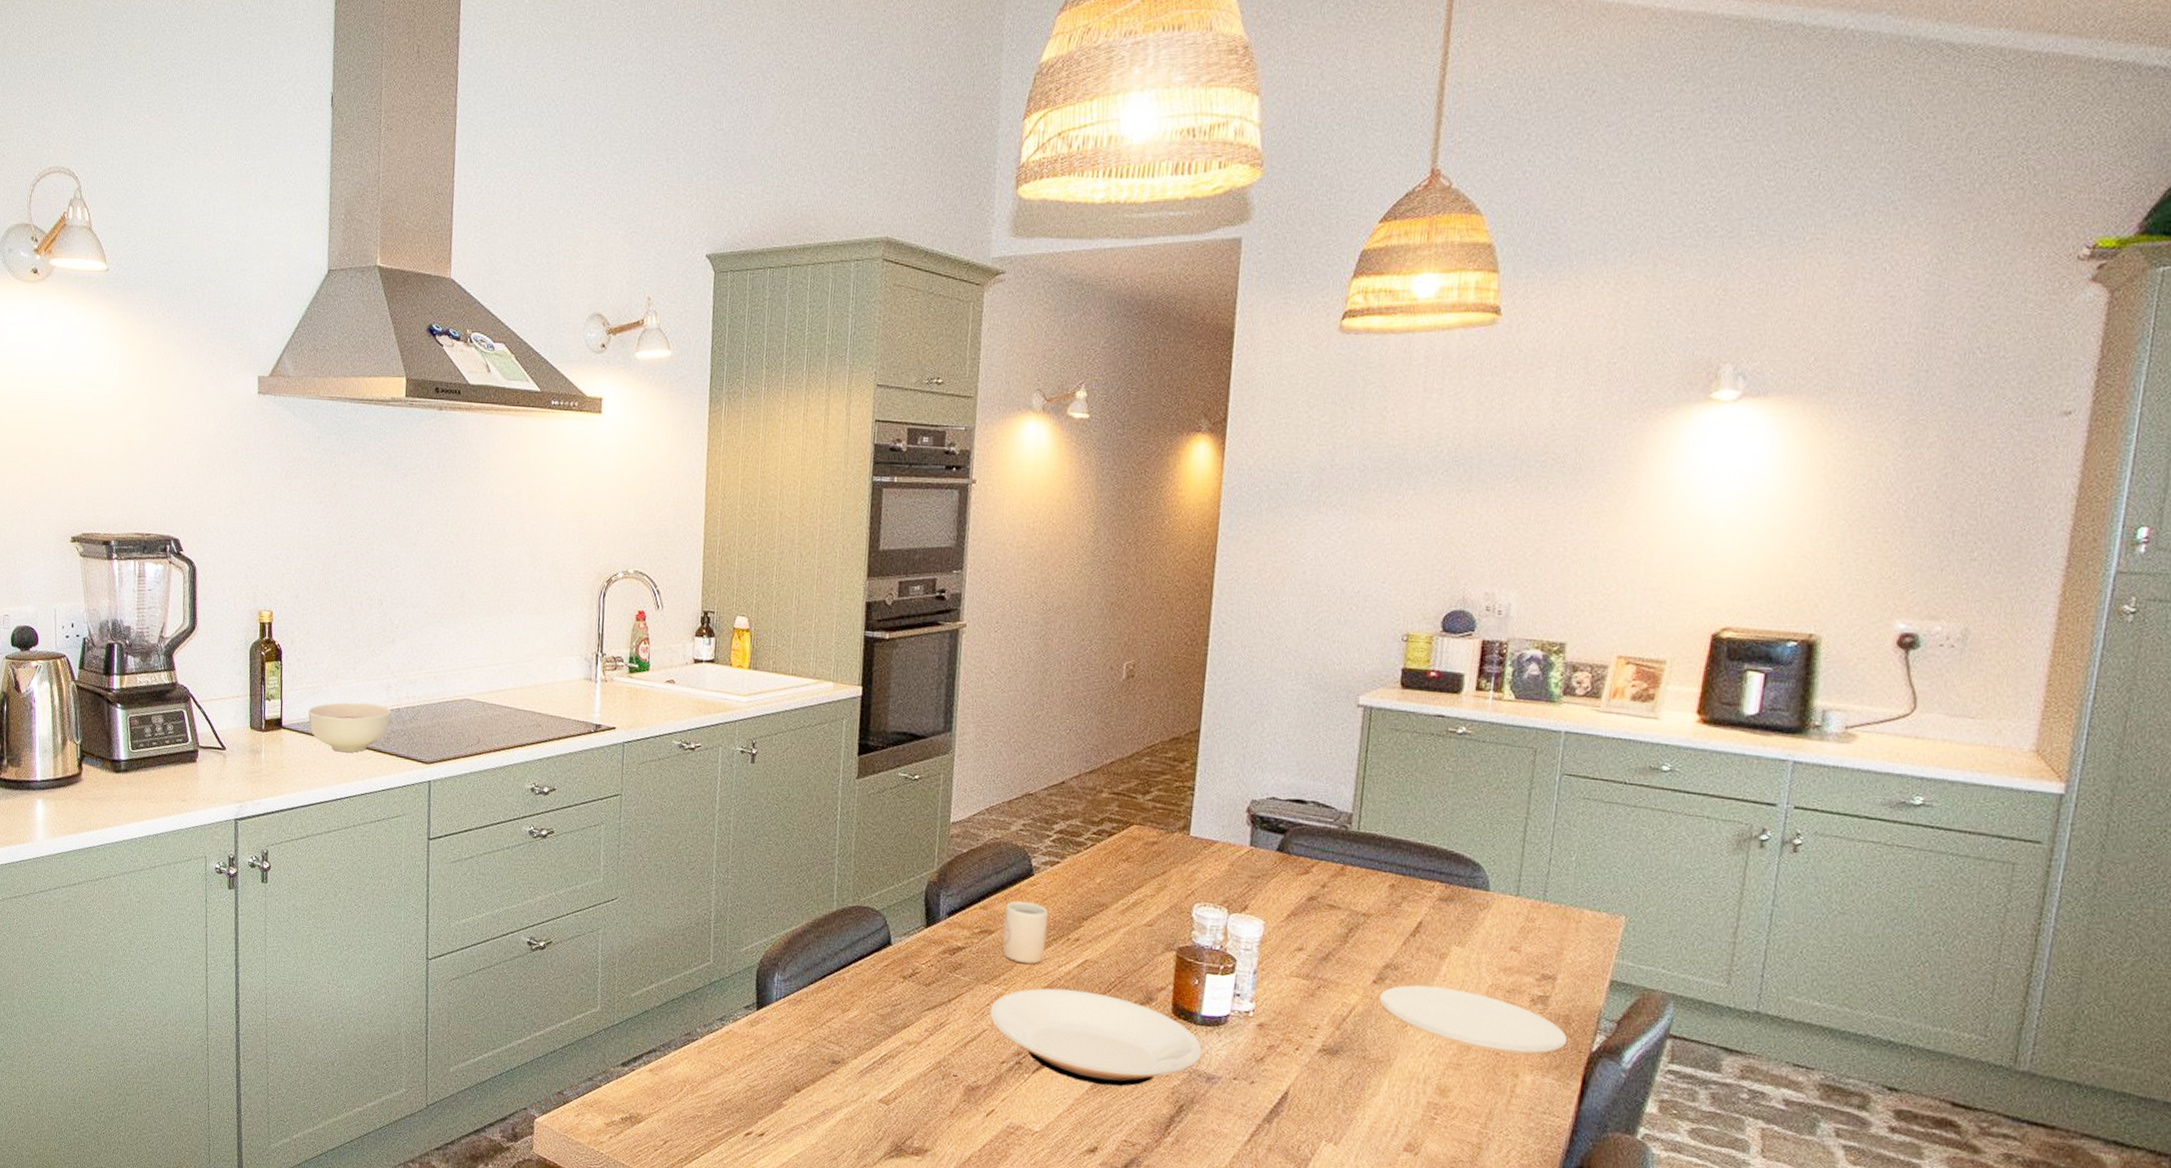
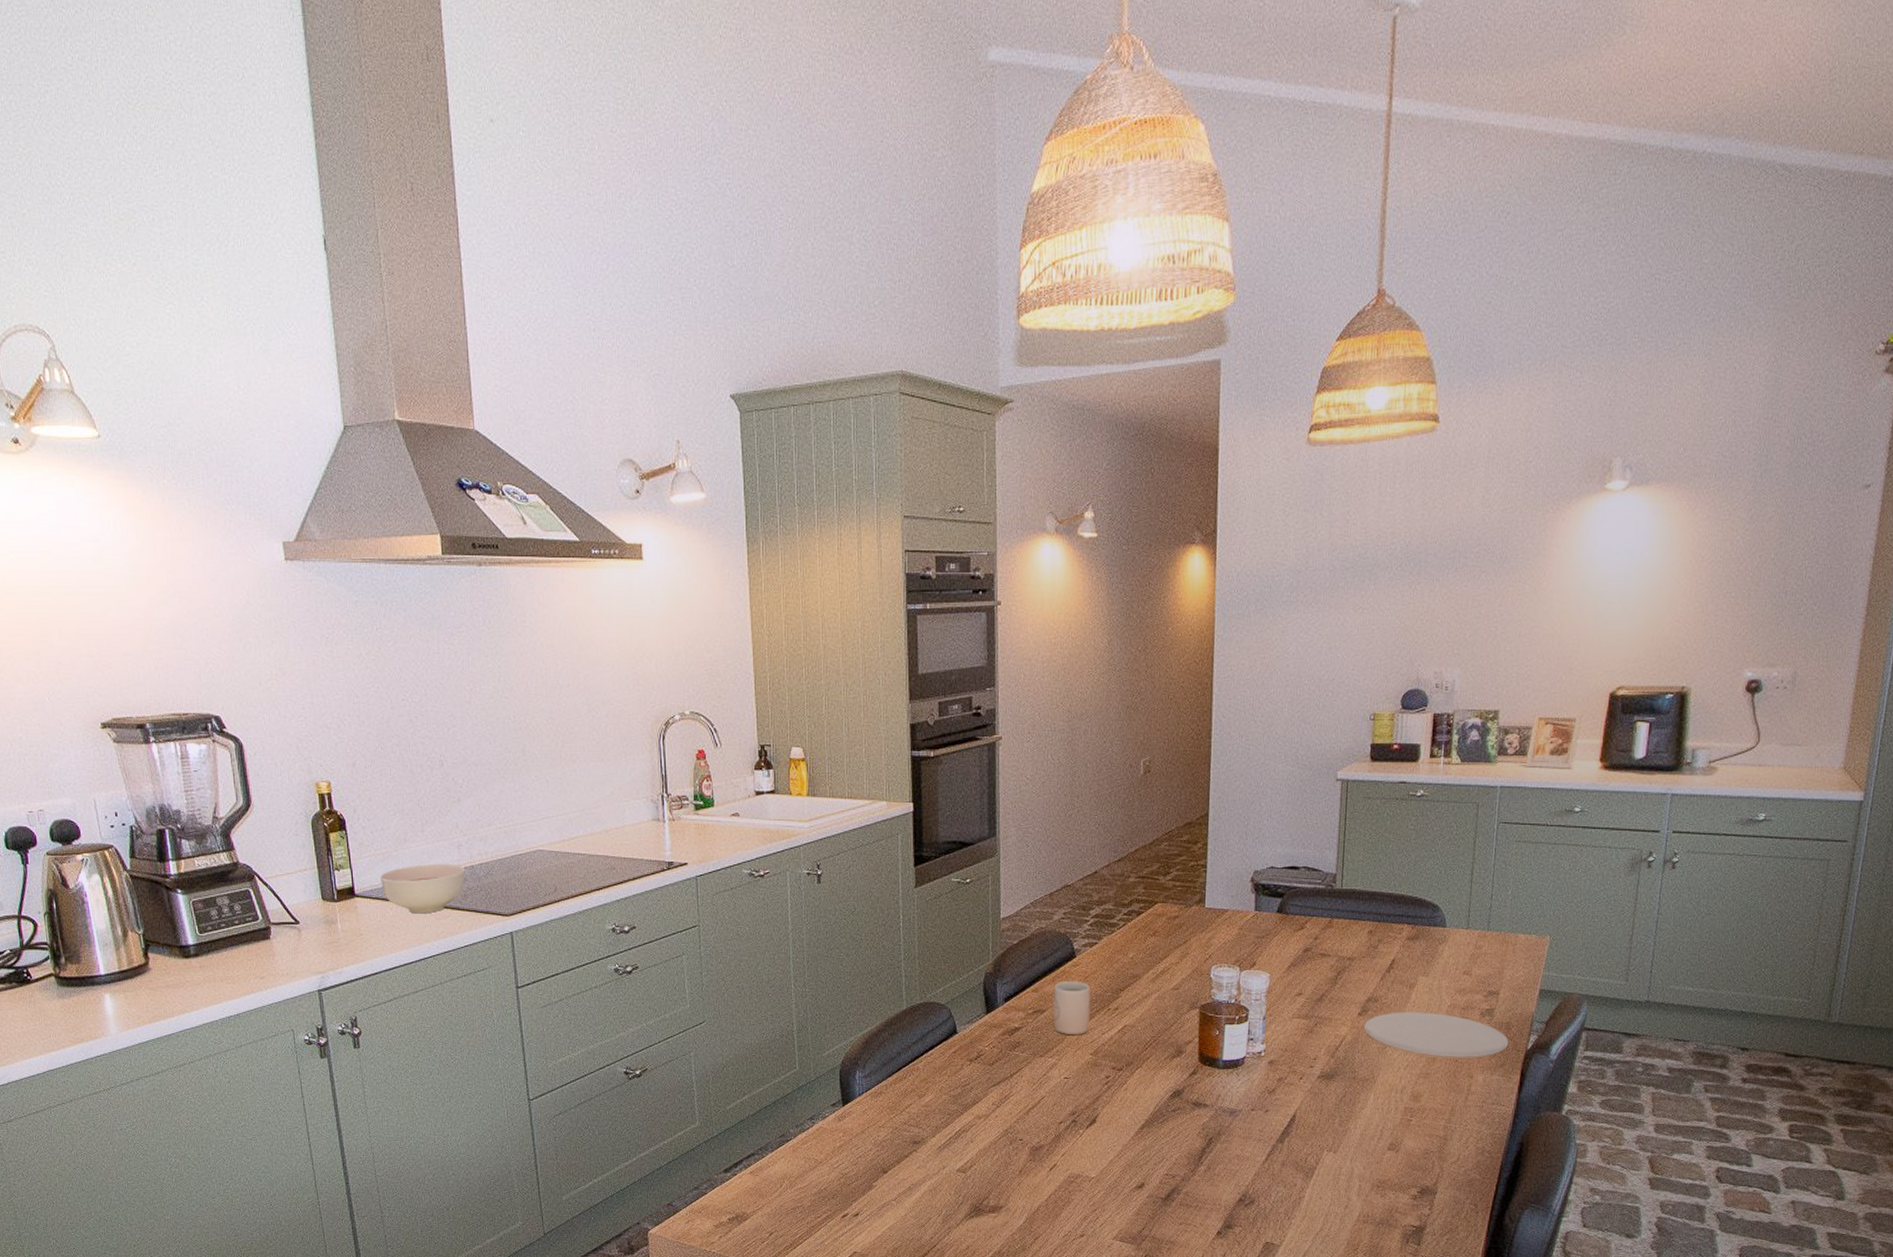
plate: present [989,988,1202,1087] -> none [1047,1052,1225,1130]

